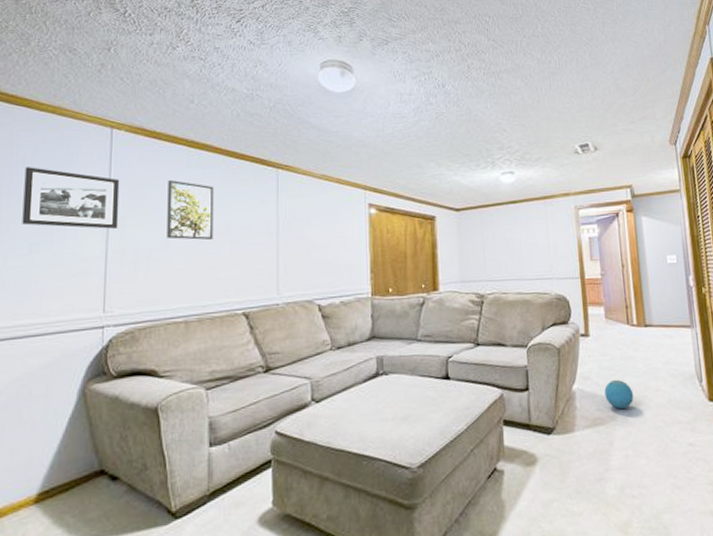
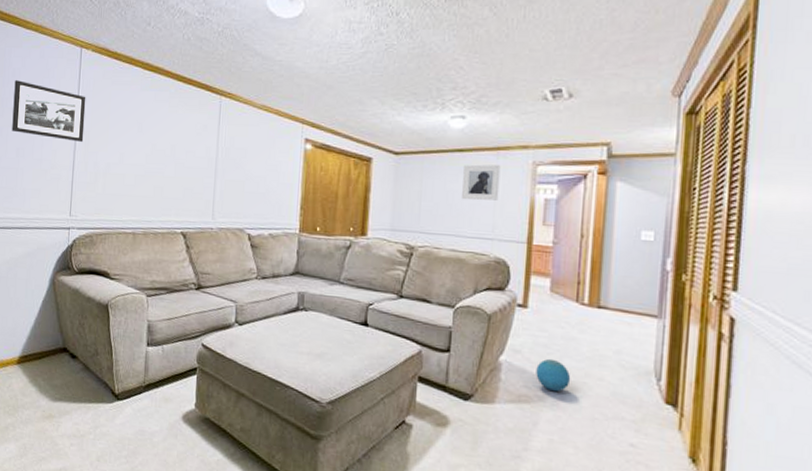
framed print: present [167,179,214,240] -> none [122,100,163,160]
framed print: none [518,212,552,246] -> present [462,164,501,201]

